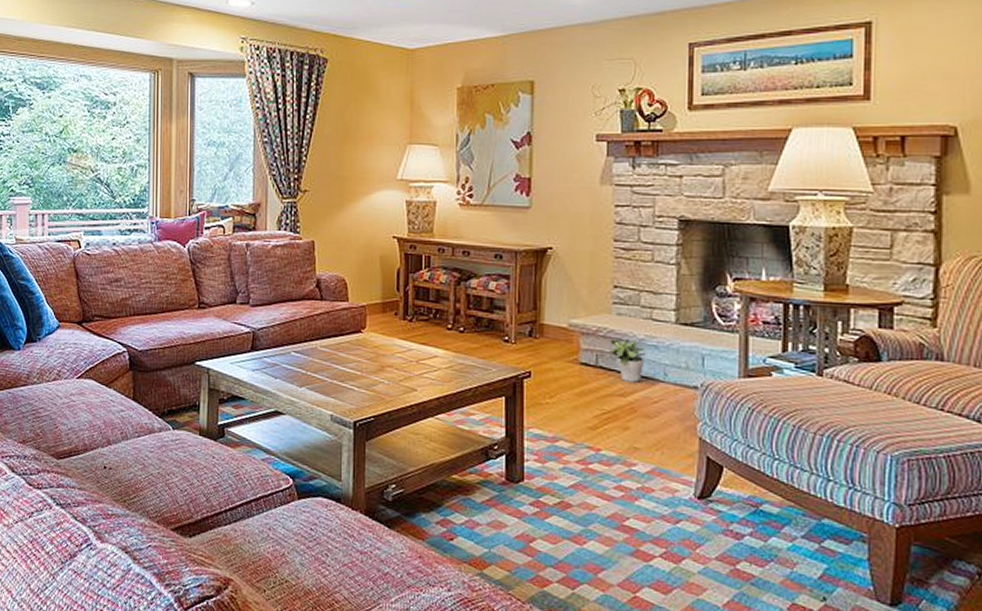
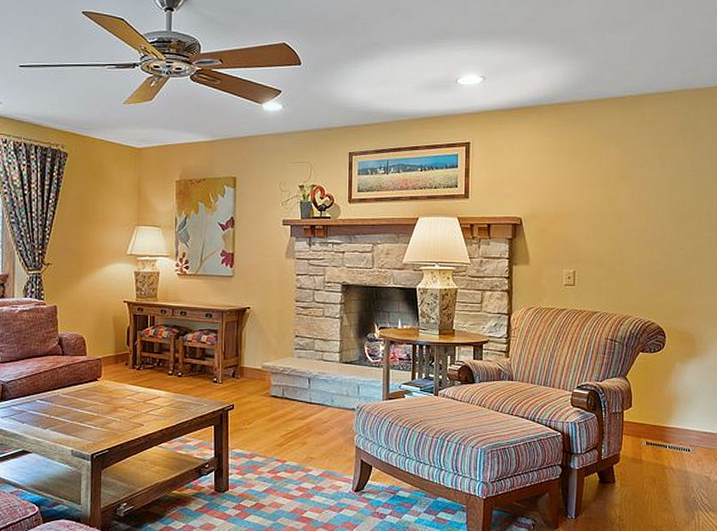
potted plant: present [609,336,645,383] -> none [292,374,318,408]

